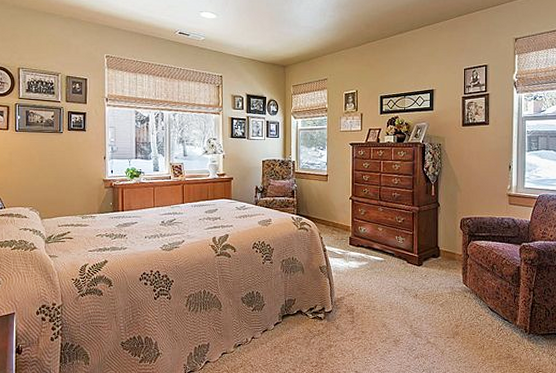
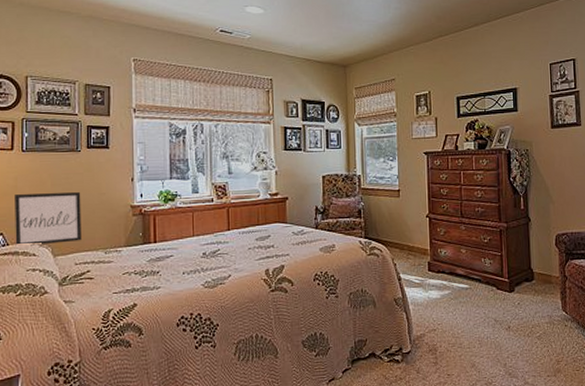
wall art: none [10,167,63,210] -> present [15,192,82,247]

